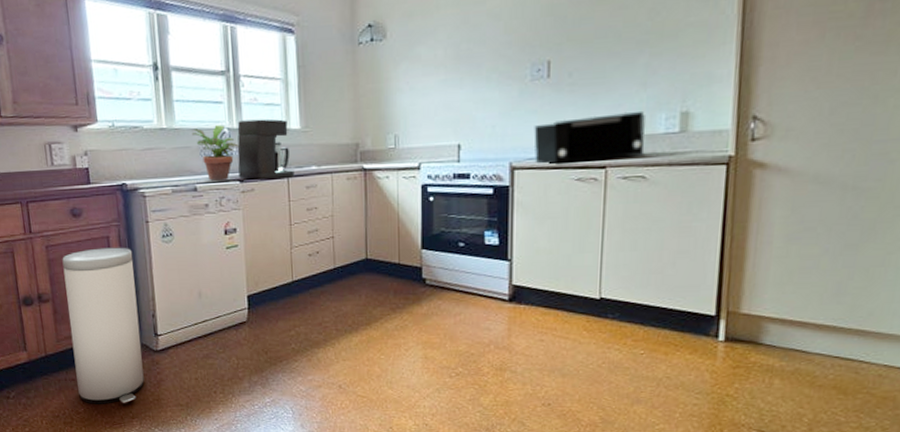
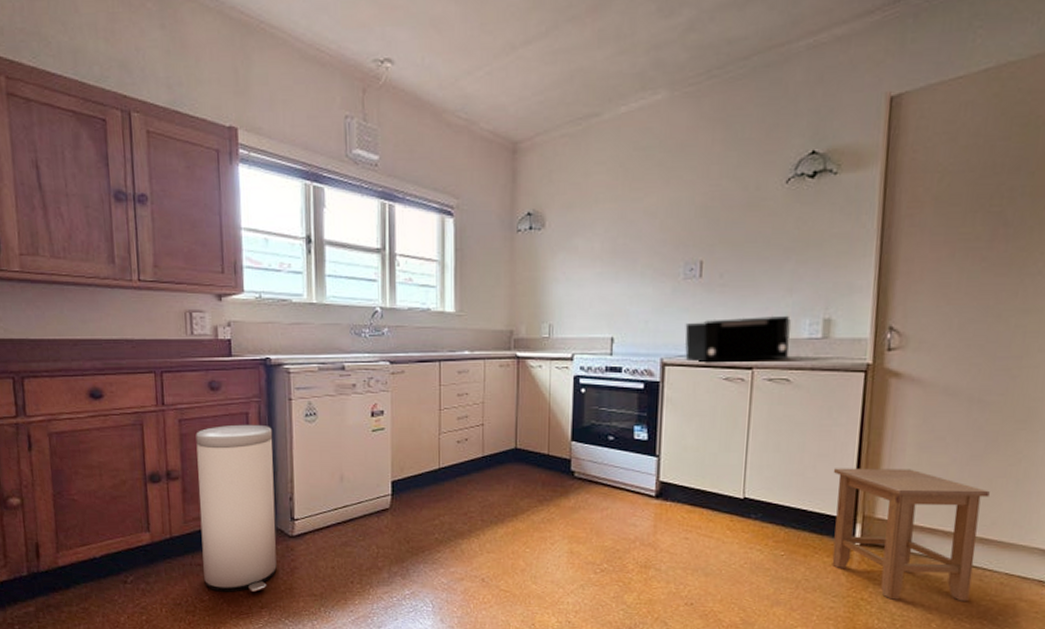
potted plant: present [191,125,240,181] -> none [342,303,392,360]
coffee maker: present [237,118,295,181] -> none [388,300,447,363]
stool: none [694,262,866,395] -> present [832,468,990,602]

